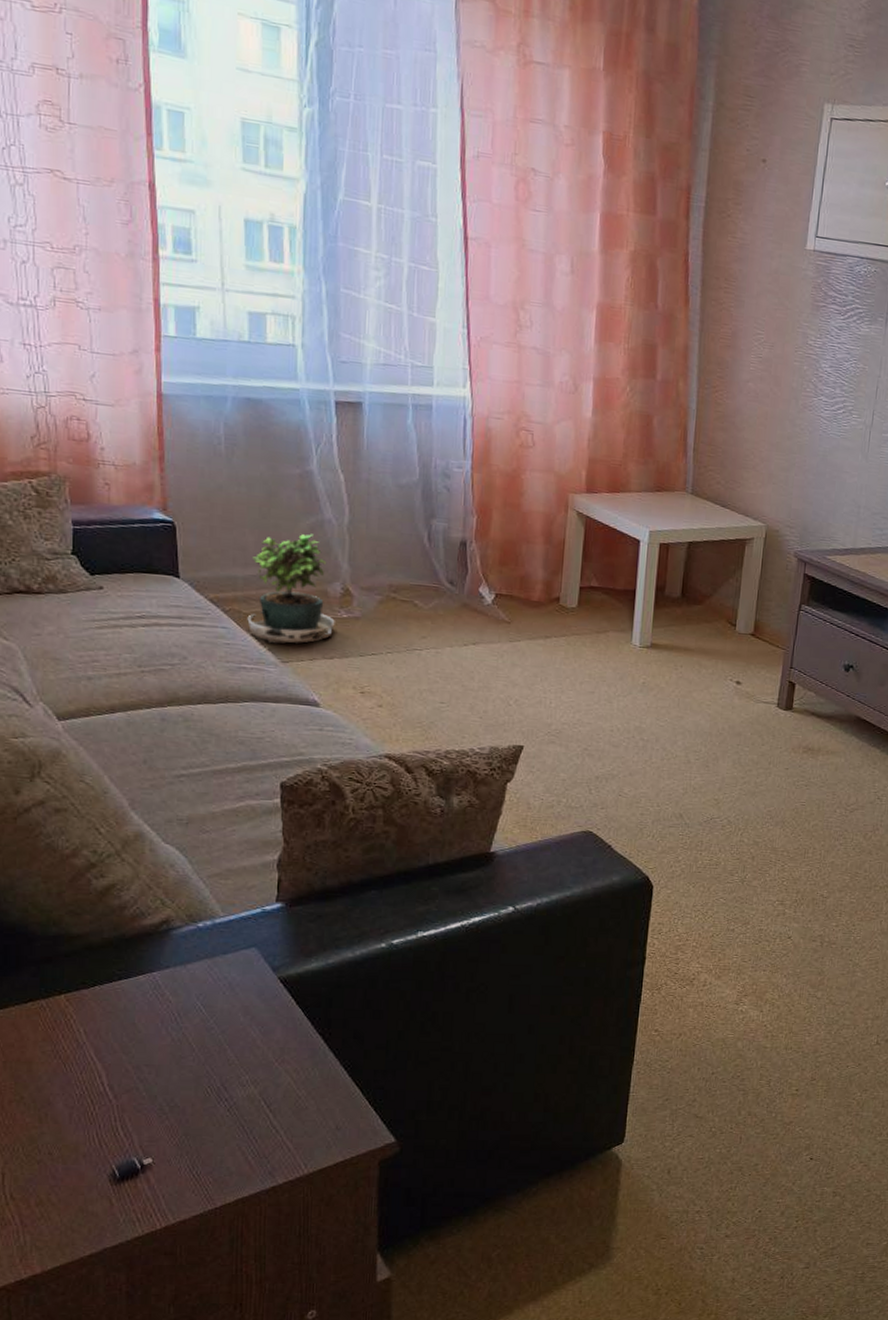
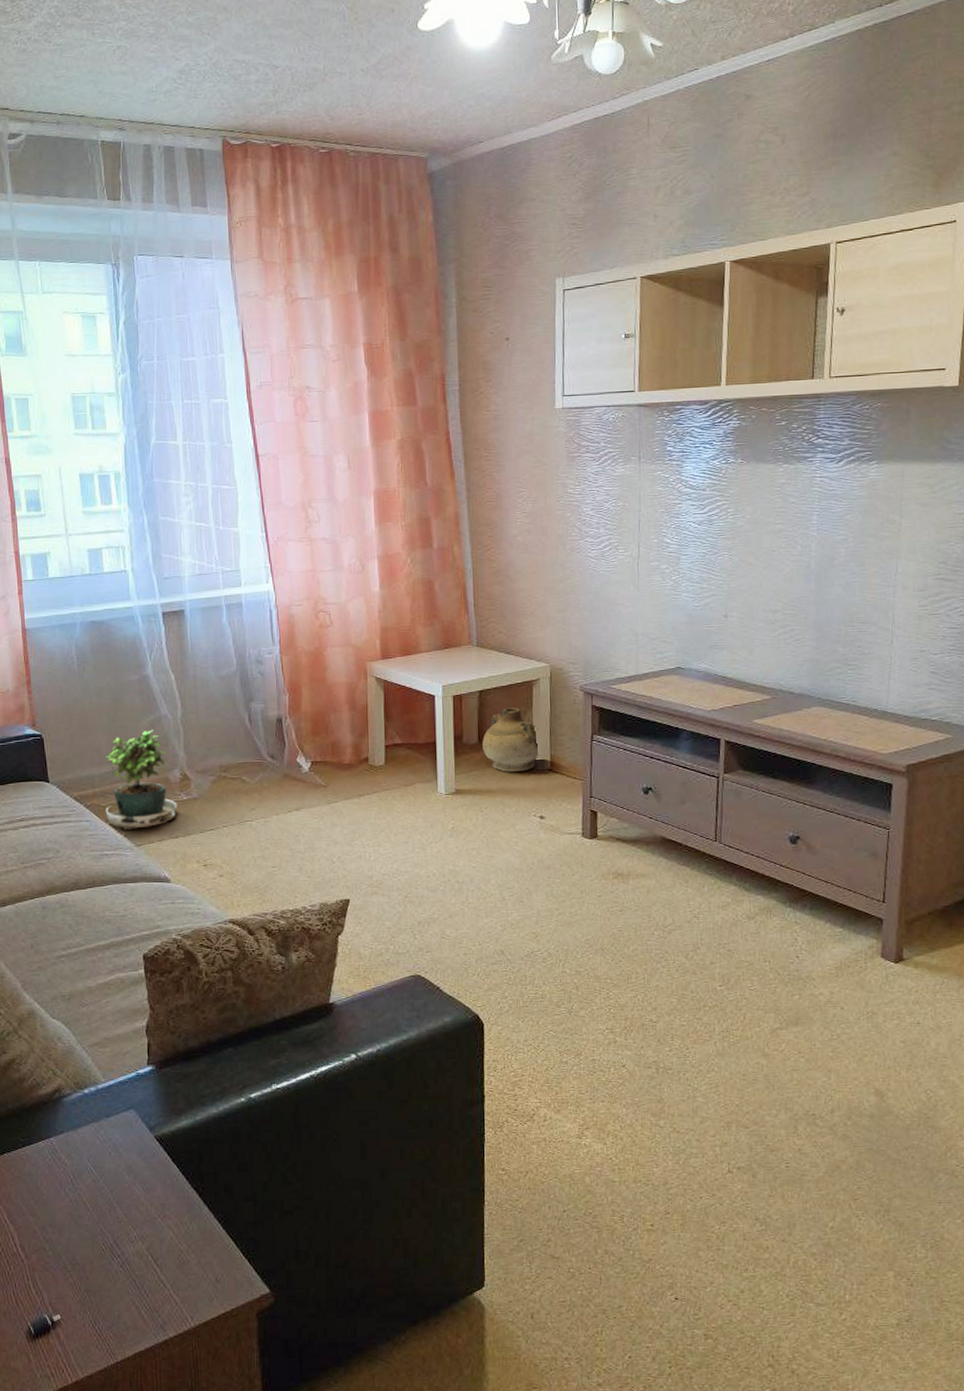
ceramic jug: none [685,564,746,633] -> present [482,708,540,772]

